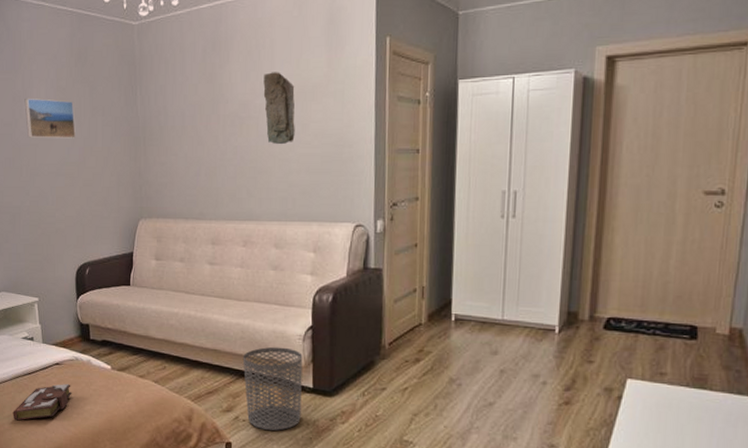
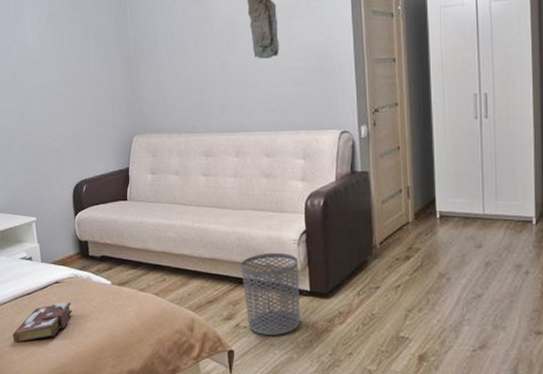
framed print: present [24,98,76,139] -> none [17,23,69,62]

